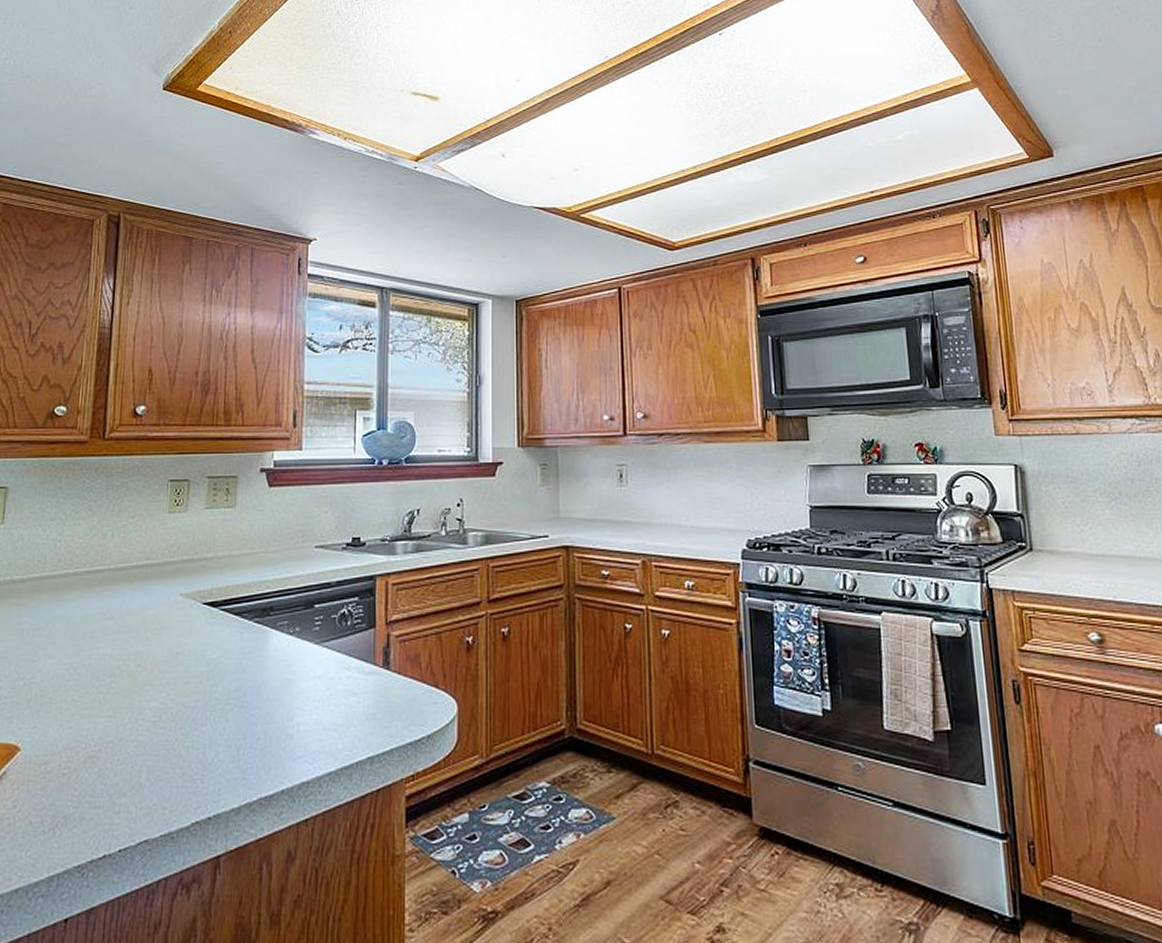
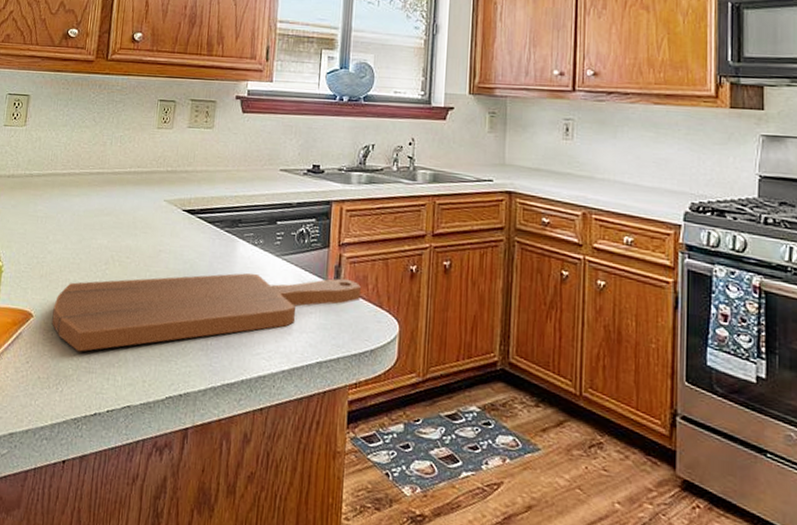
cutting board: none [45,660,413,785] -> present [52,273,361,352]

